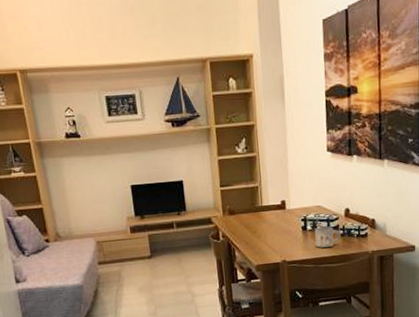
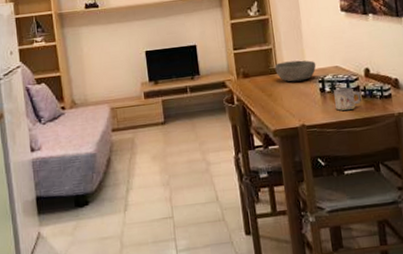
bowl: none [260,198,300,220] -> present [274,60,317,82]

